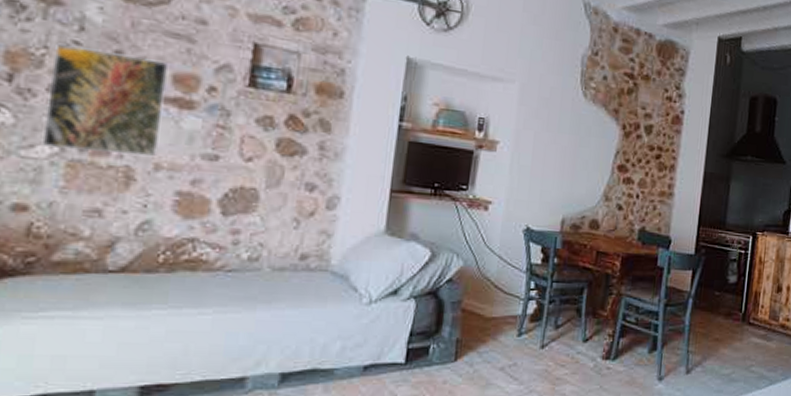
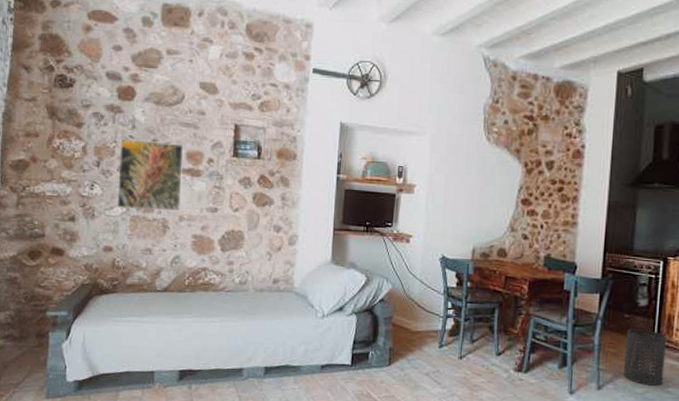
trash can: none [712,307,753,366] -> present [624,329,666,386]

